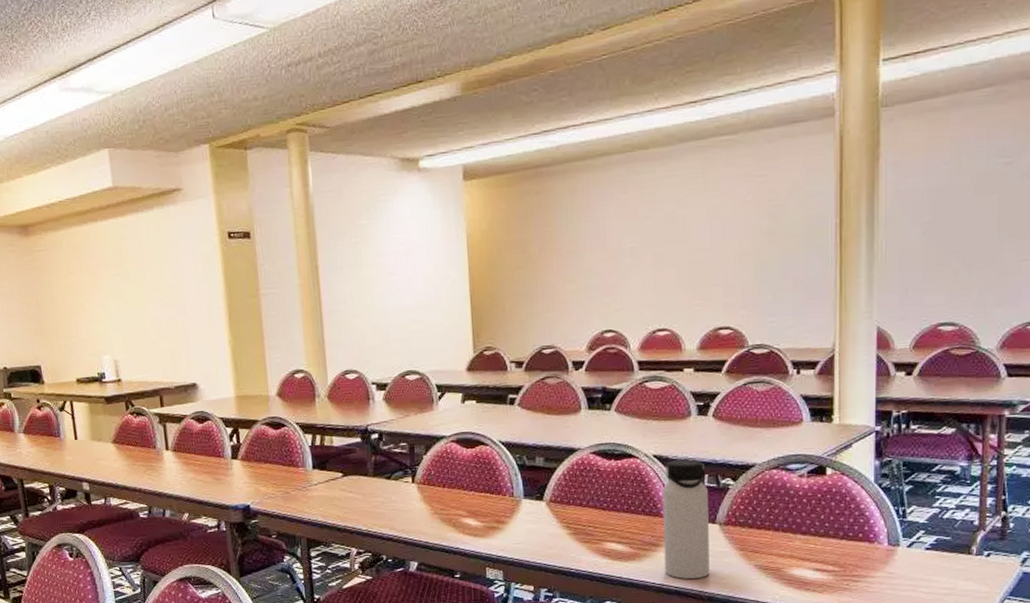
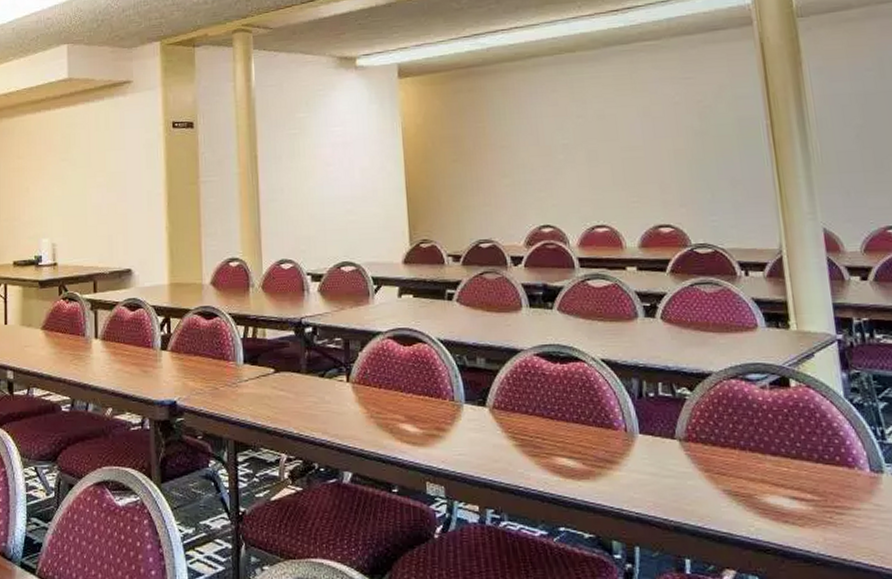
water bottle: present [662,458,710,580] -> none [613,364,674,505]

